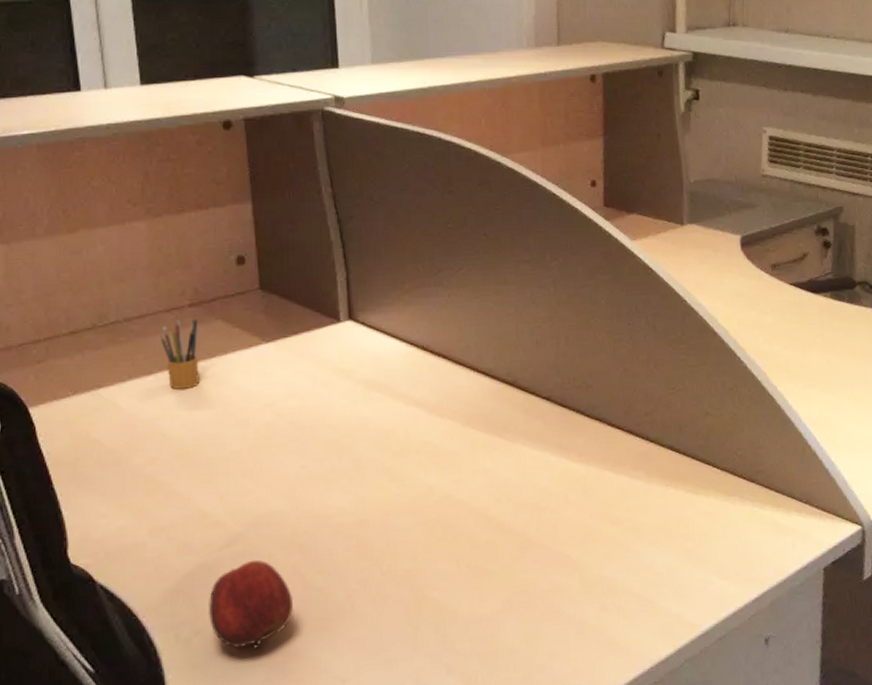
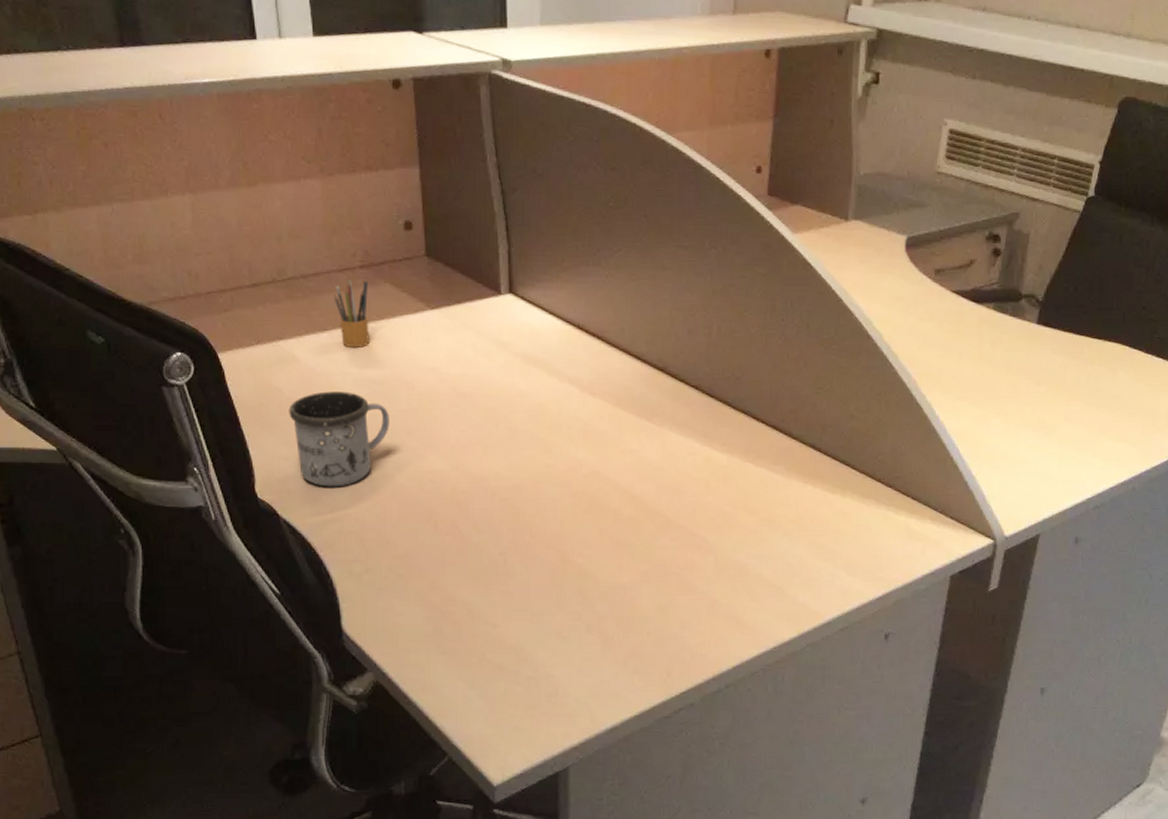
mug: none [108,436,222,544] -> present [289,391,390,487]
apple: present [208,559,294,650] -> none [376,511,452,591]

